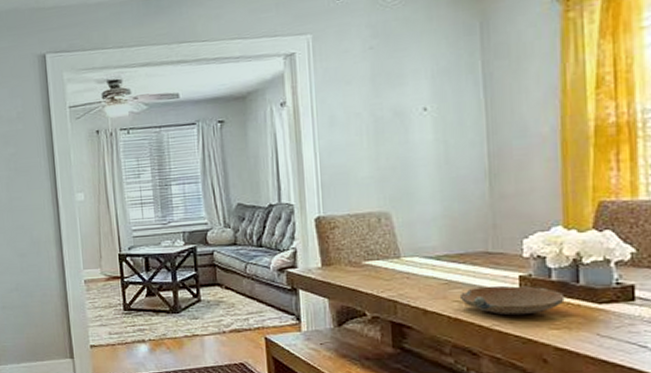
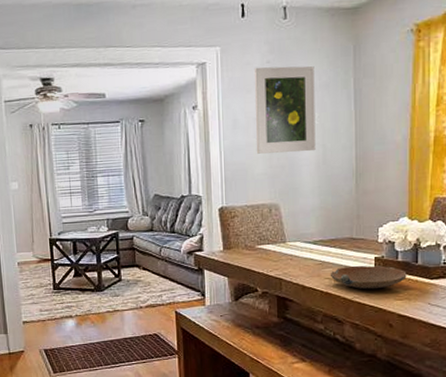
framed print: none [353,49,435,154] -> present [254,66,316,154]

